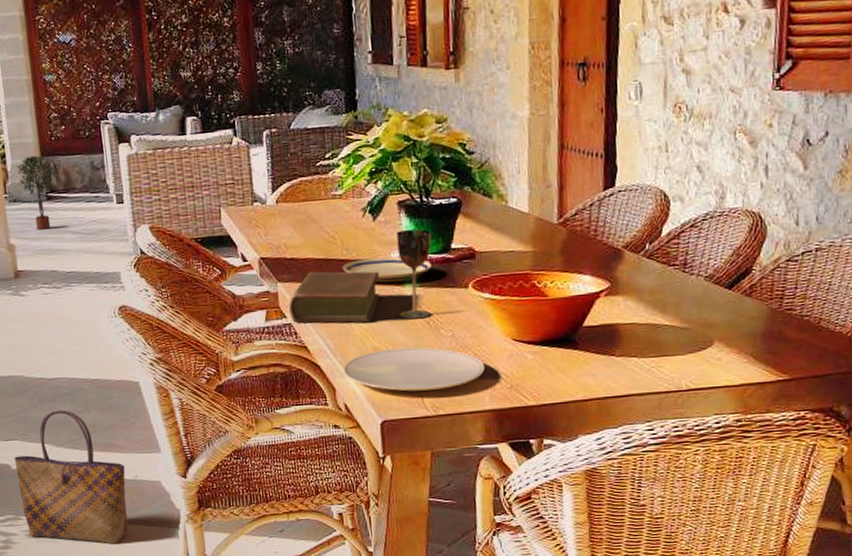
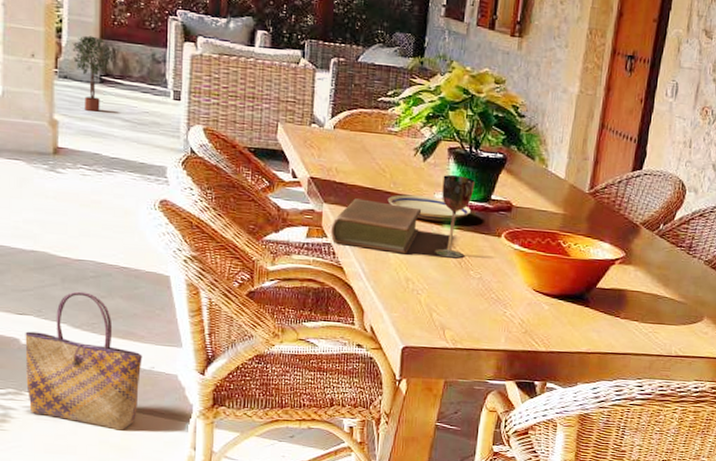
plate: present [343,347,486,392] -> none [374,281,506,325]

